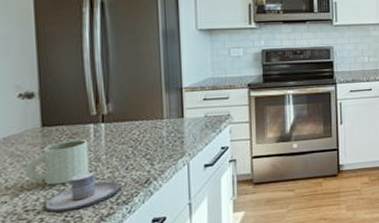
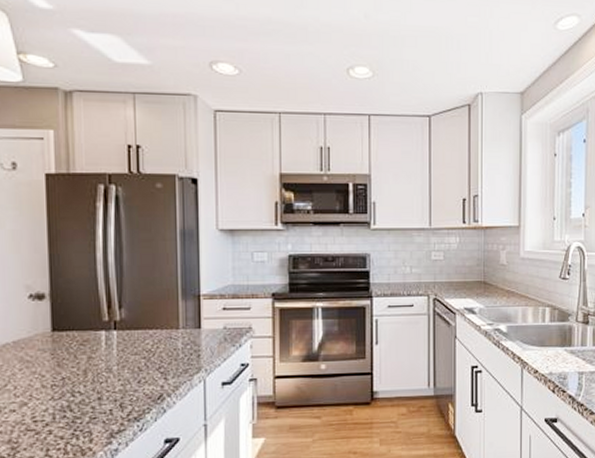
mug: present [24,139,89,185] -> none [34,347,100,395]
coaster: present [43,172,121,213] -> none [52,383,133,426]

